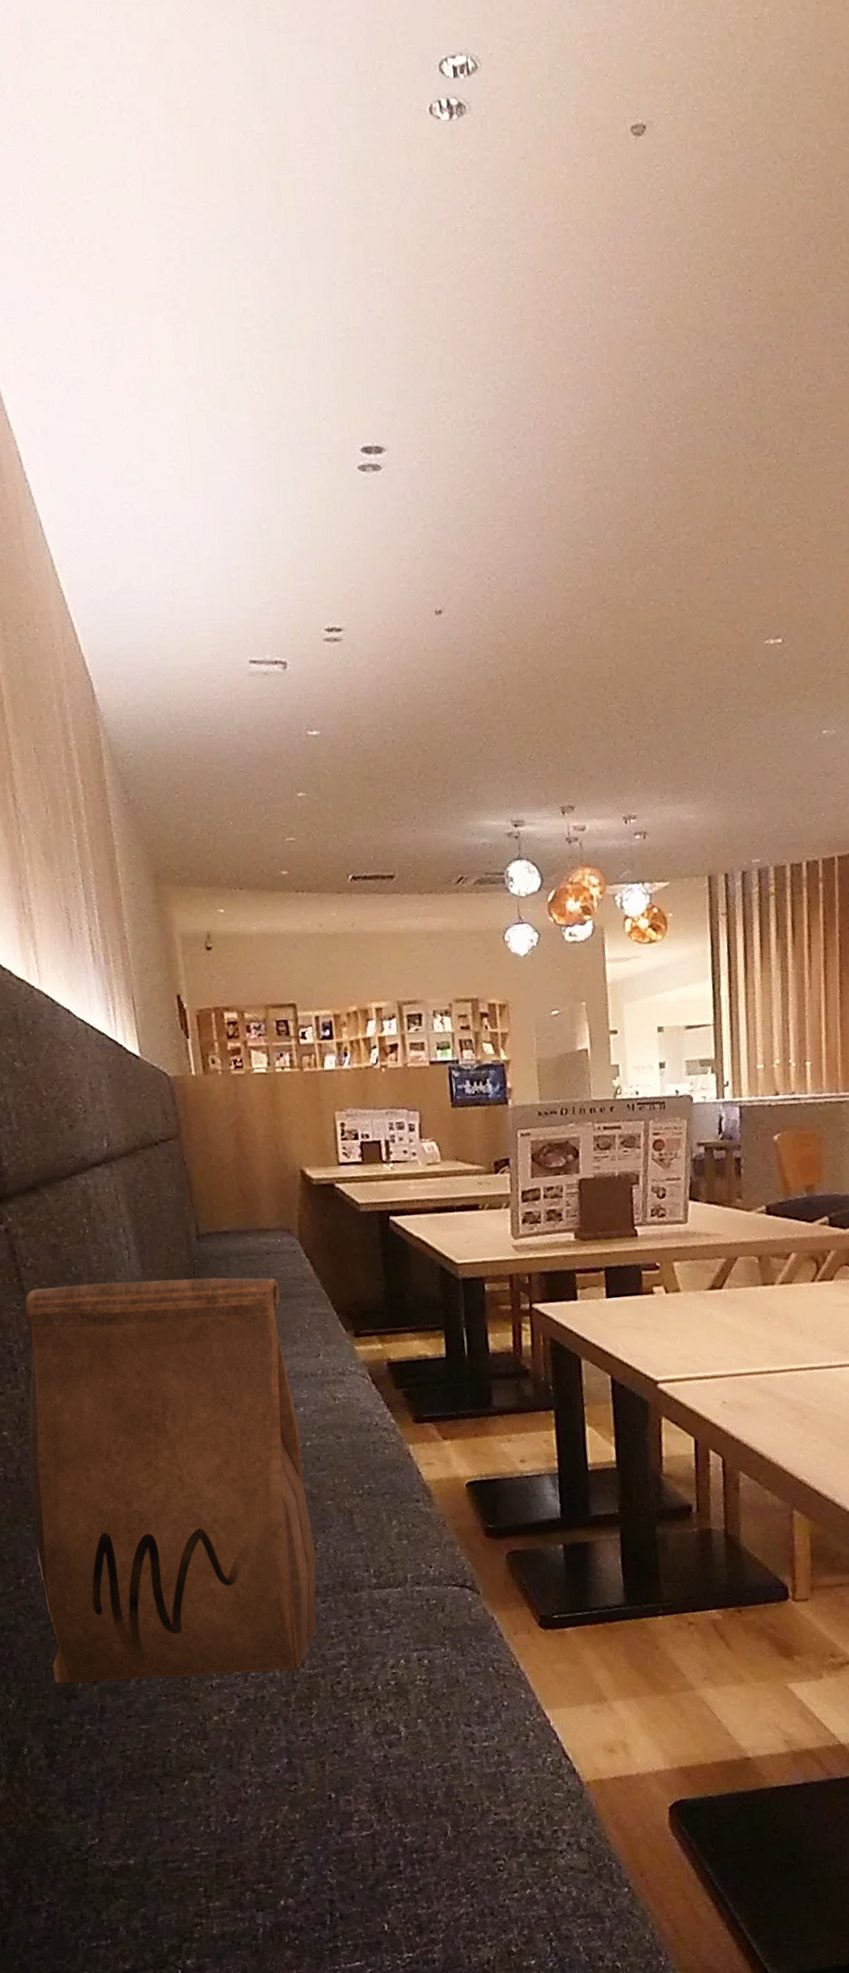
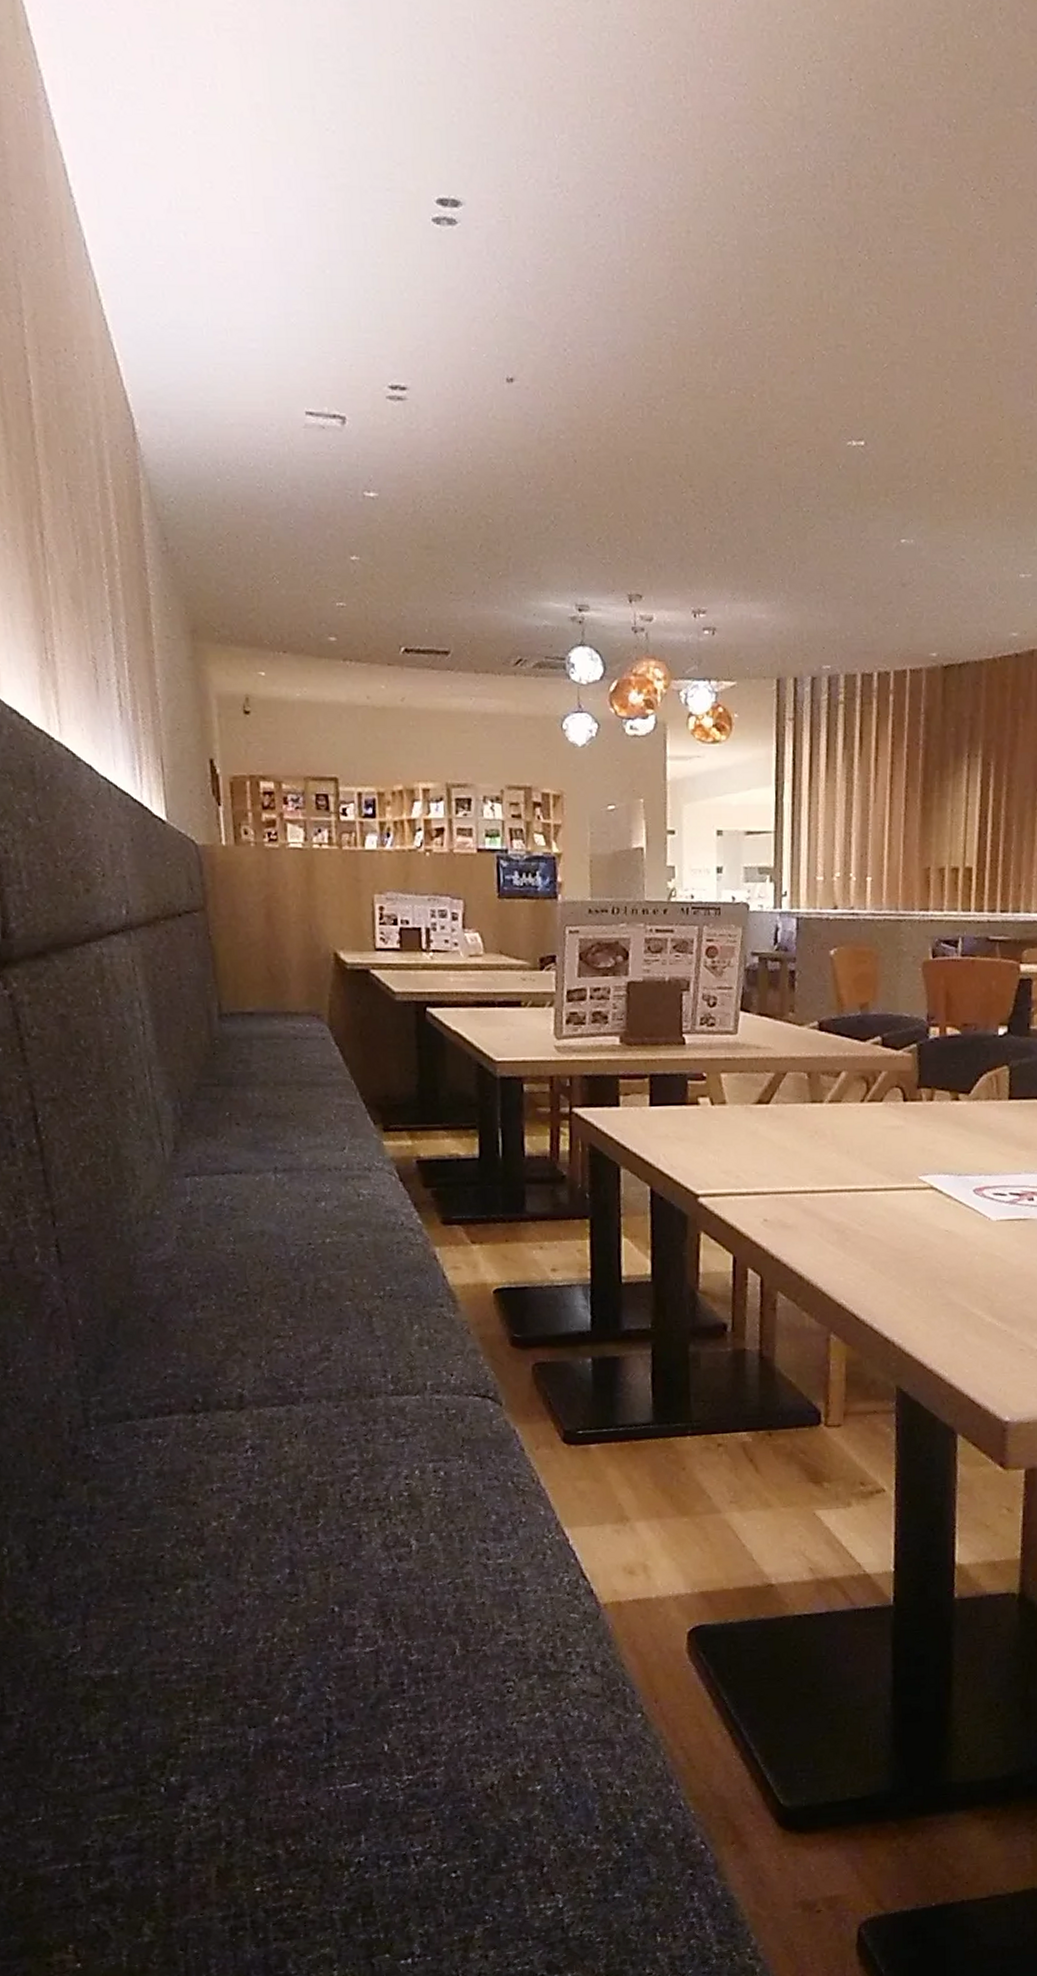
paper bag: present [24,1277,318,1684] -> none [22,1058,332,1481]

